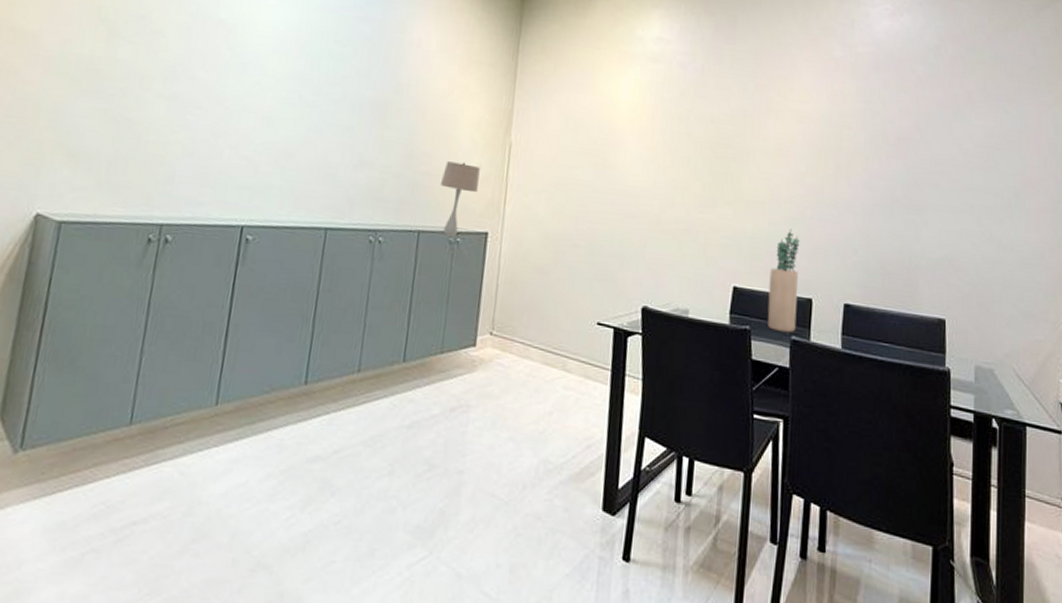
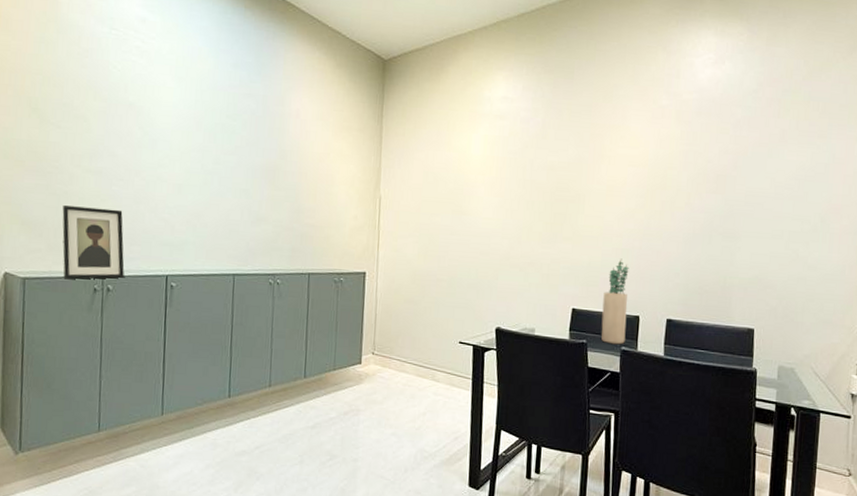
picture frame: none [111,135,197,228] -> present [62,205,125,280]
table lamp: present [439,161,480,237] -> none [323,214,356,277]

